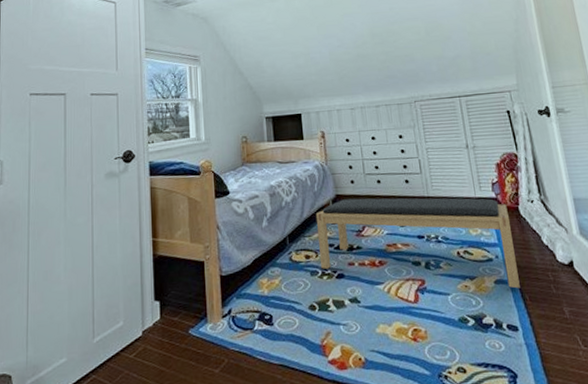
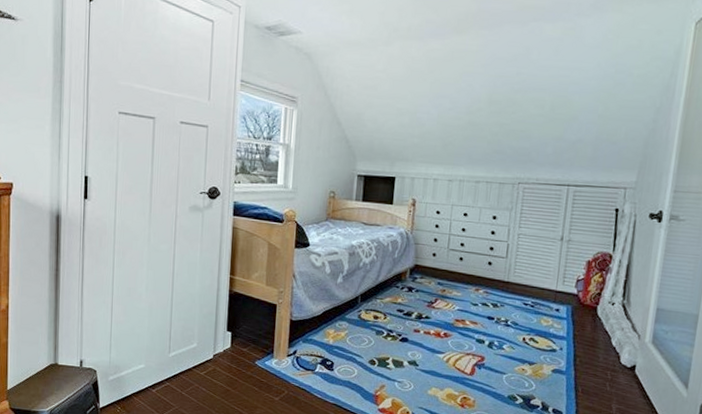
bench: present [316,198,520,289] -> none [387,270,586,381]

